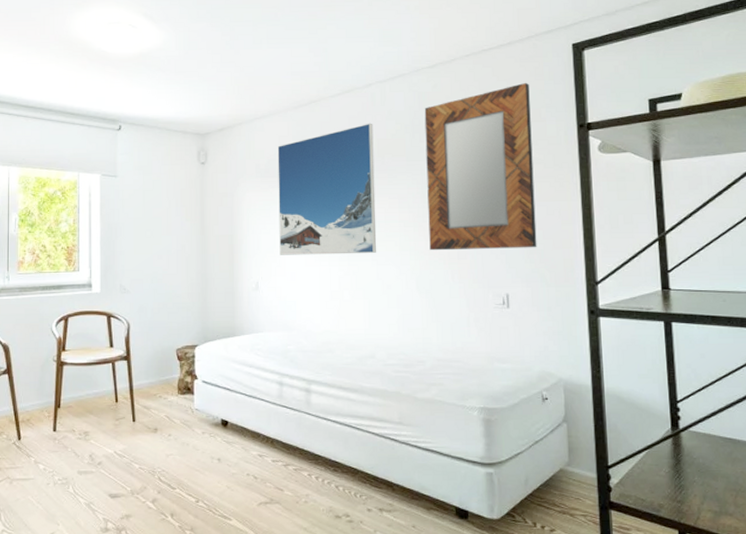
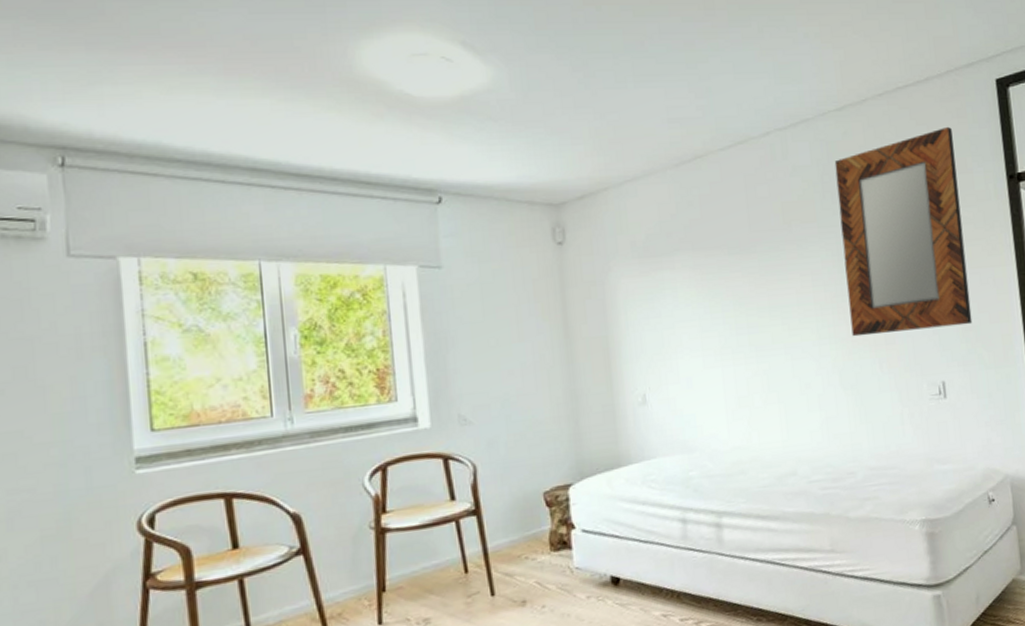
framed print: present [277,123,377,255] -> none [657,181,790,357]

